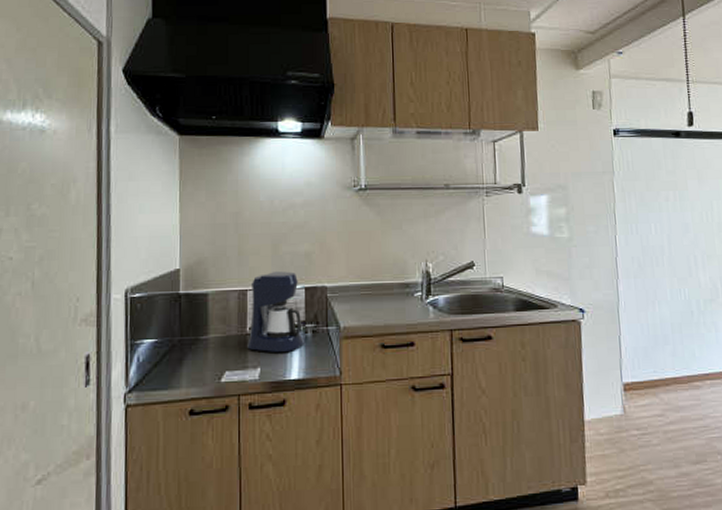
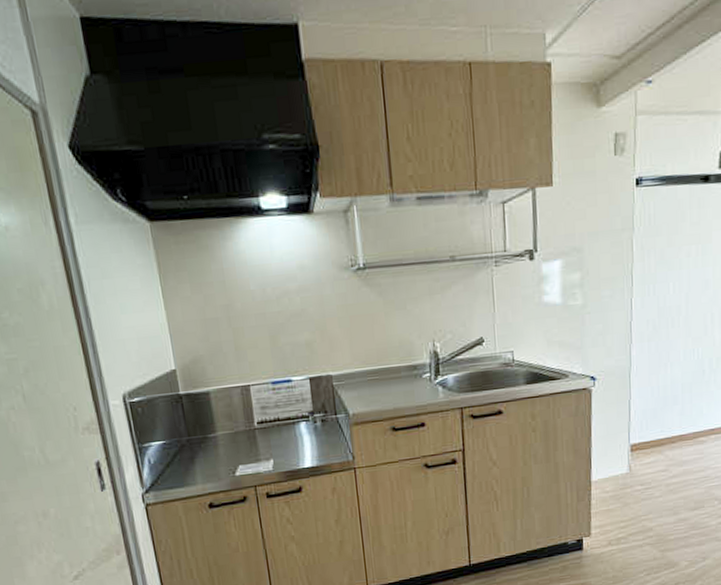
coffee maker: present [247,271,304,352] -> none [253,362,314,444]

